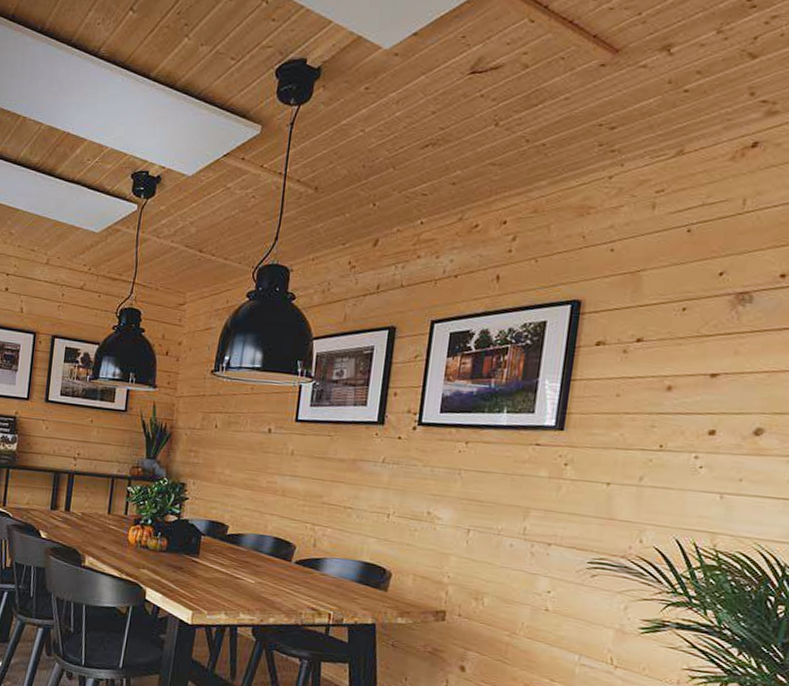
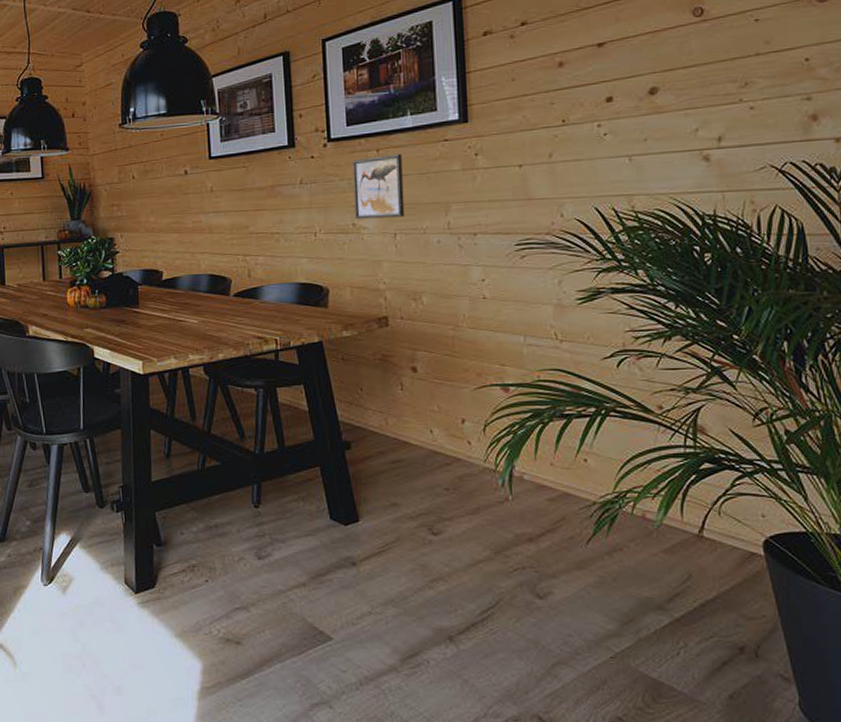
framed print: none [431,448,490,514] -> present [353,153,405,220]

